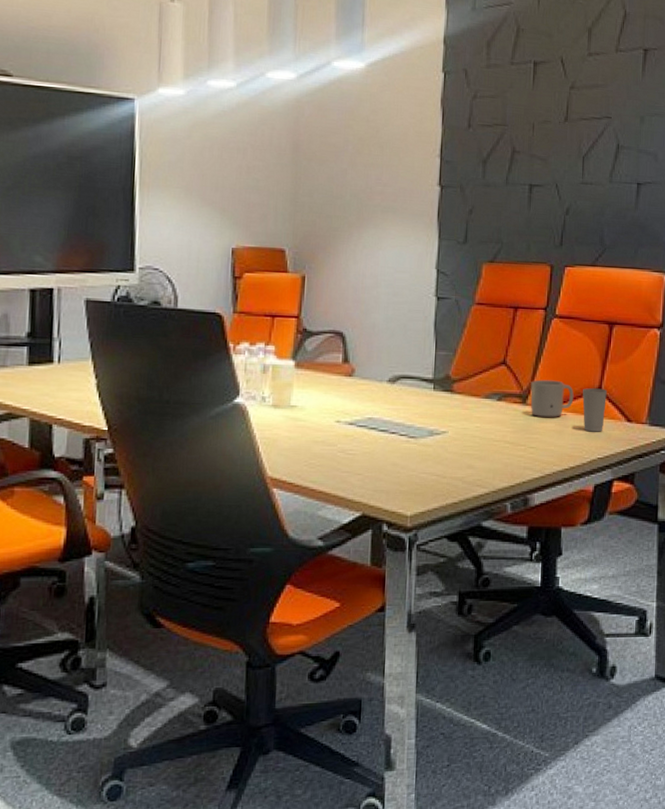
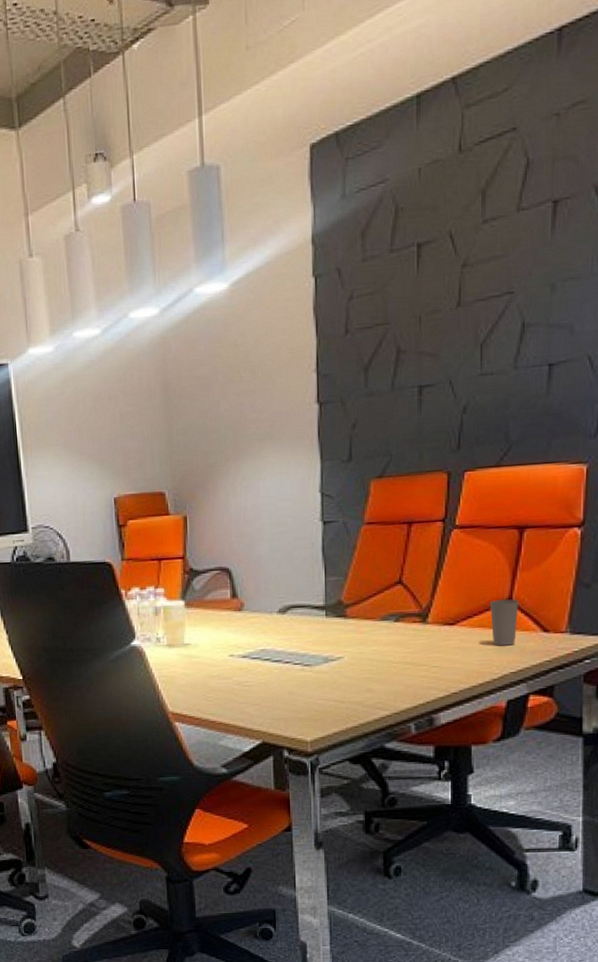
mug: present [530,379,574,418] -> none [431,595,480,636]

